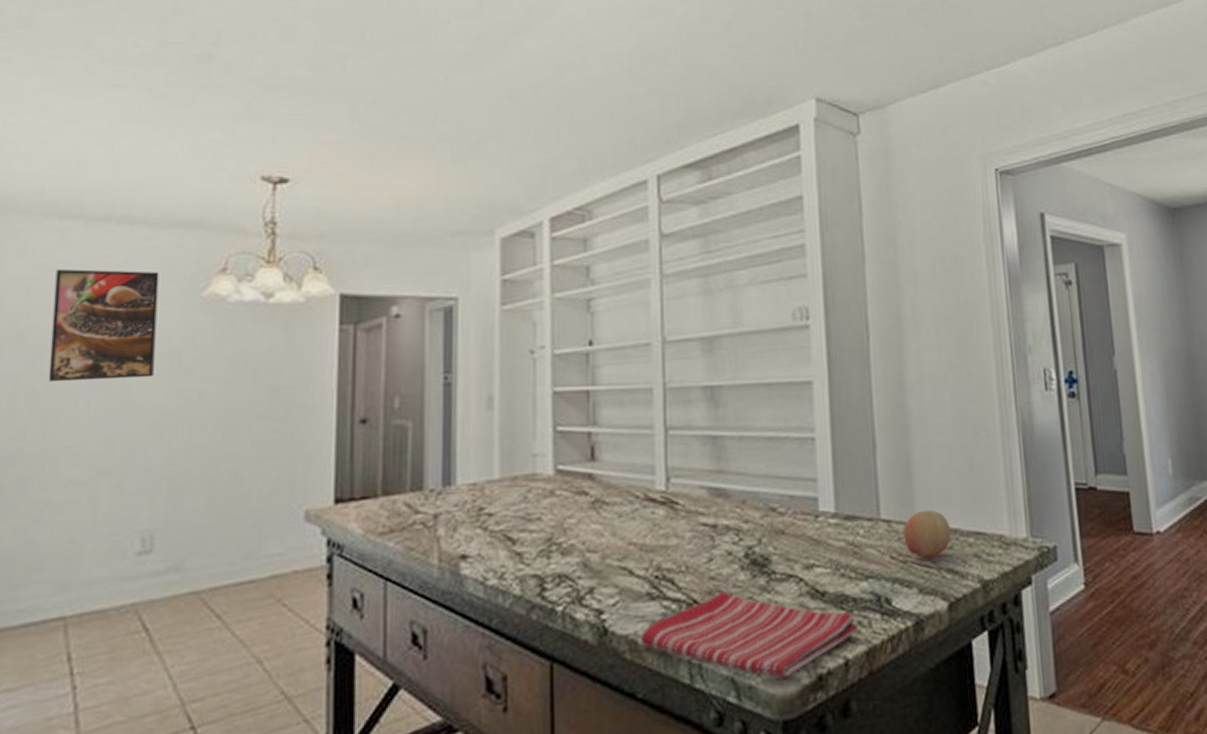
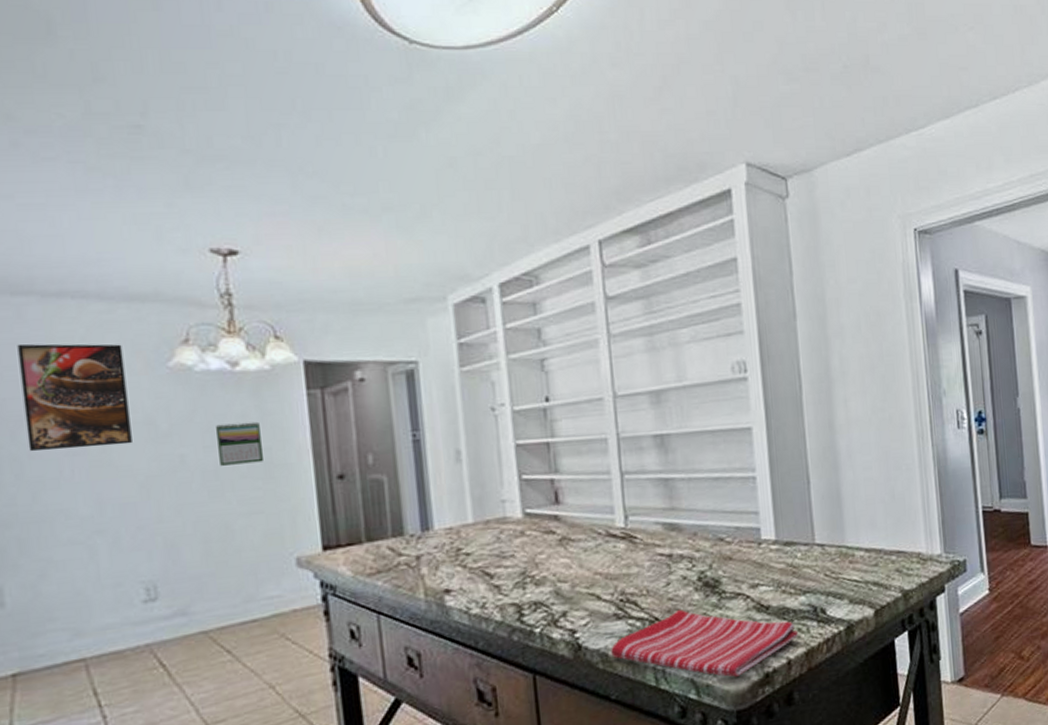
calendar: none [239,357,286,404] -> present [216,421,263,466]
fruit: present [903,509,951,560] -> none [835,534,876,576]

